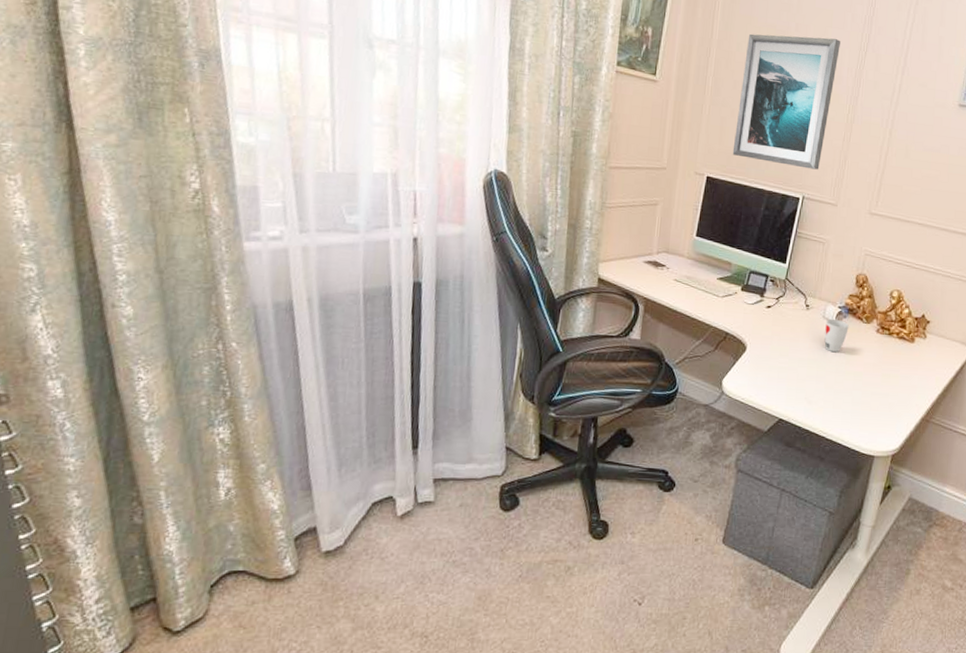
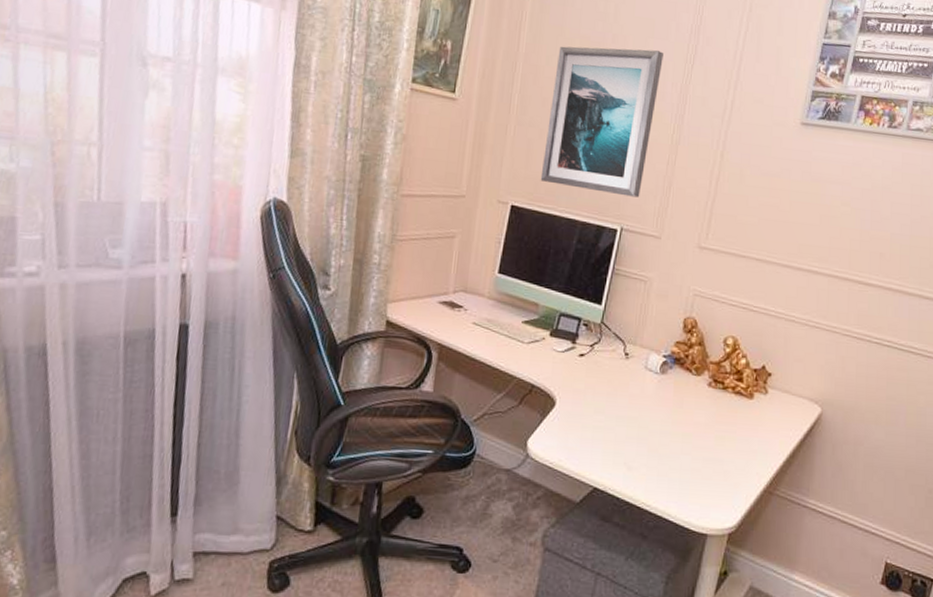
cup: present [824,318,849,353] -> none [646,369,676,410]

